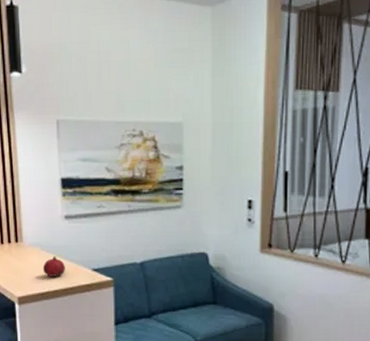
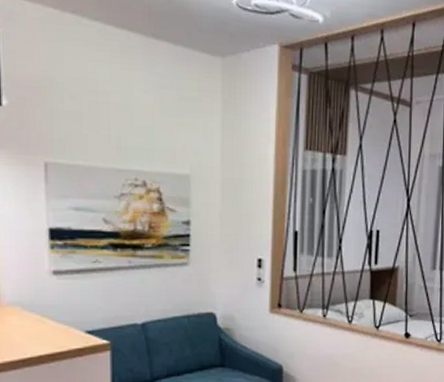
fruit: present [42,256,65,277] -> none [24,317,52,340]

